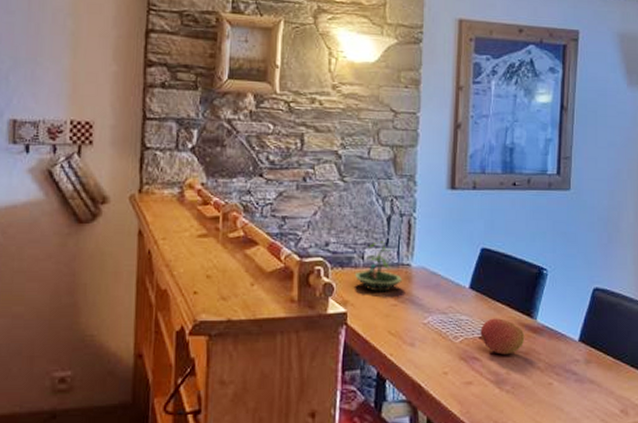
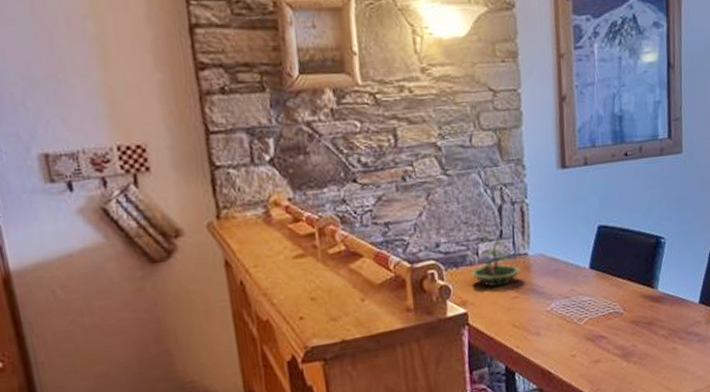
fruit: present [479,318,525,355] -> none [603,293,648,329]

